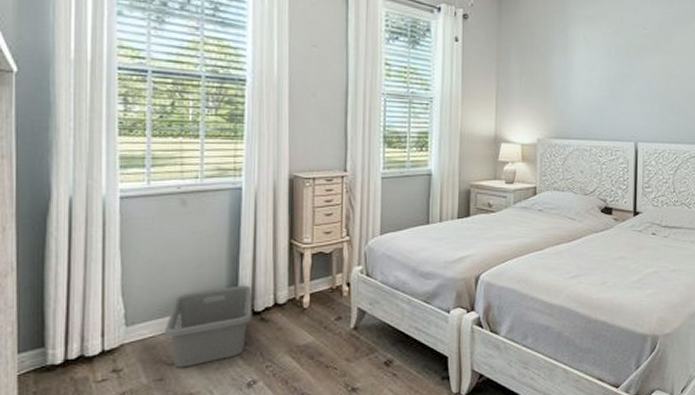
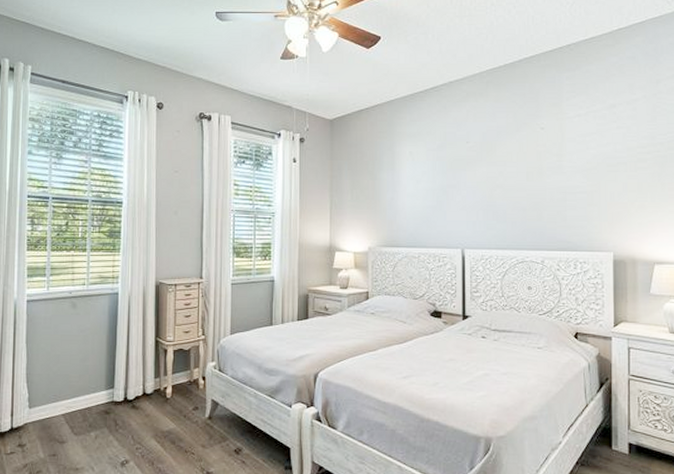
laundry basket: present [164,285,253,368] -> none [57,376,126,446]

